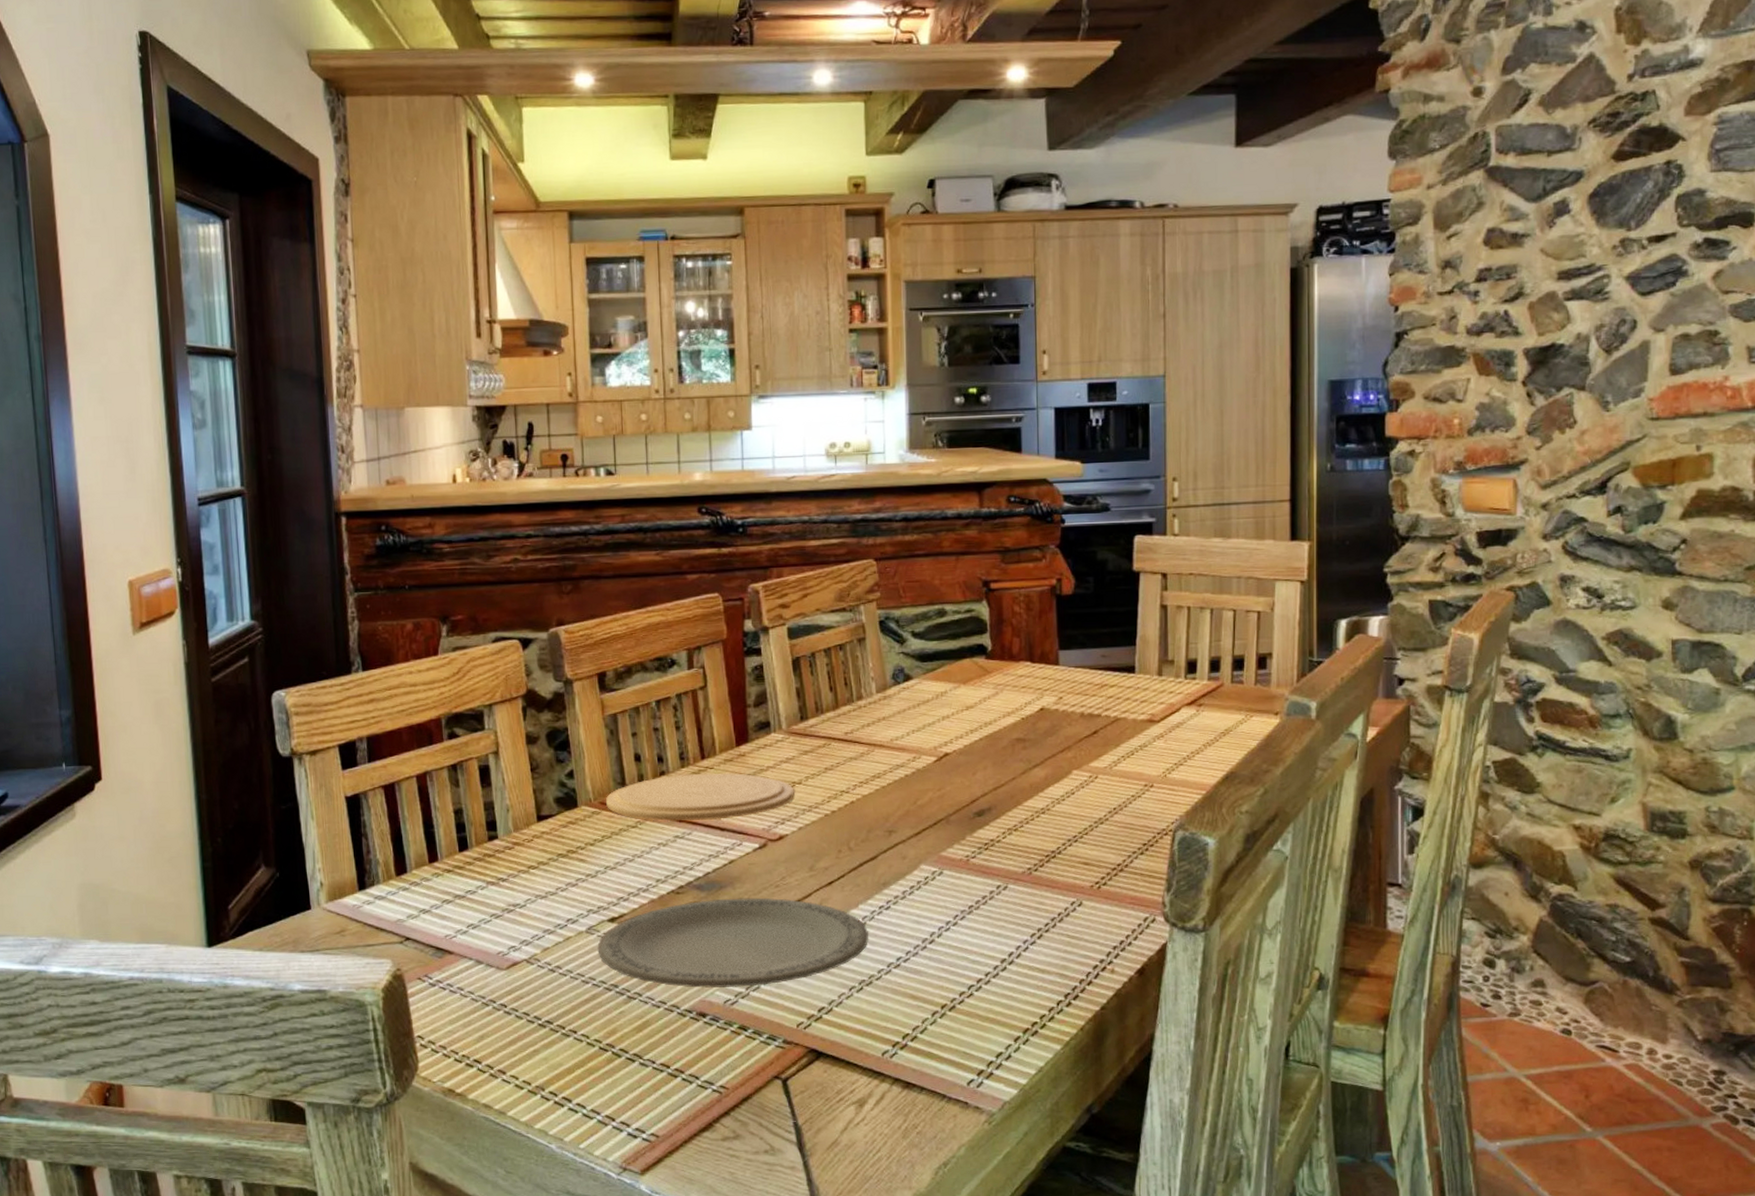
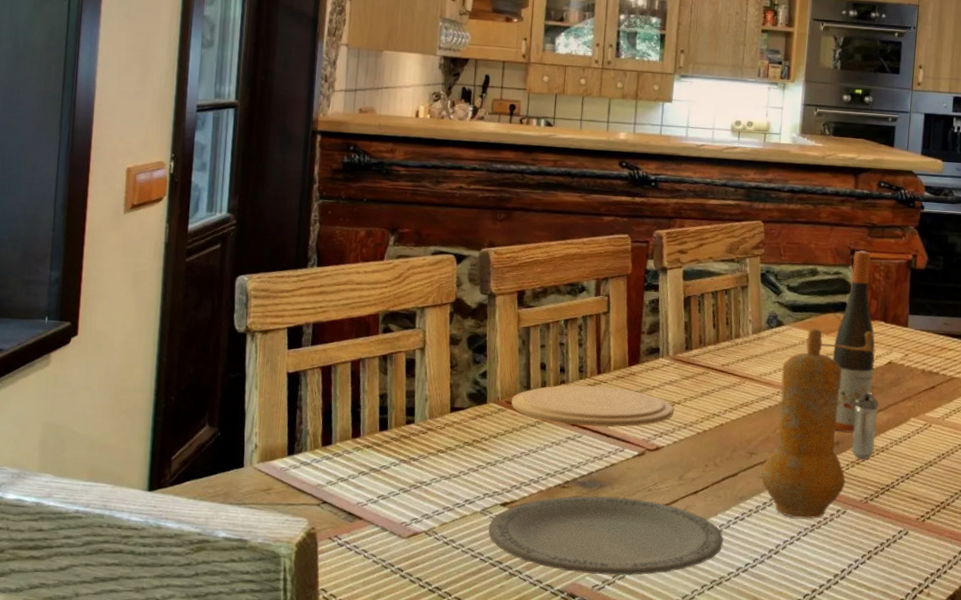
pepper mill: none [905,675,1024,900] -> present [761,328,876,519]
wine bottle: none [973,581,1025,795] -> present [832,250,875,432]
shaker: none [1006,747,1034,825] -> present [851,392,879,460]

